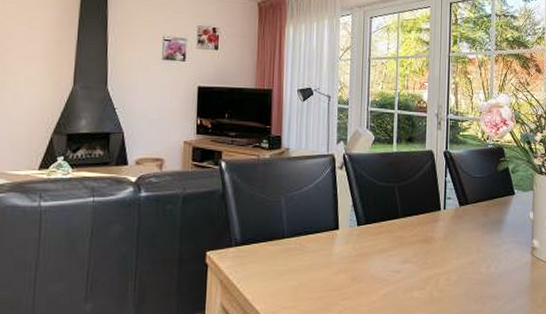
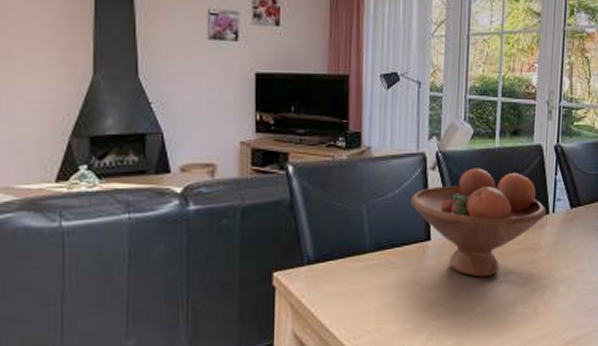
fruit bowl: none [322,168,438,264] -> present [411,168,547,277]

